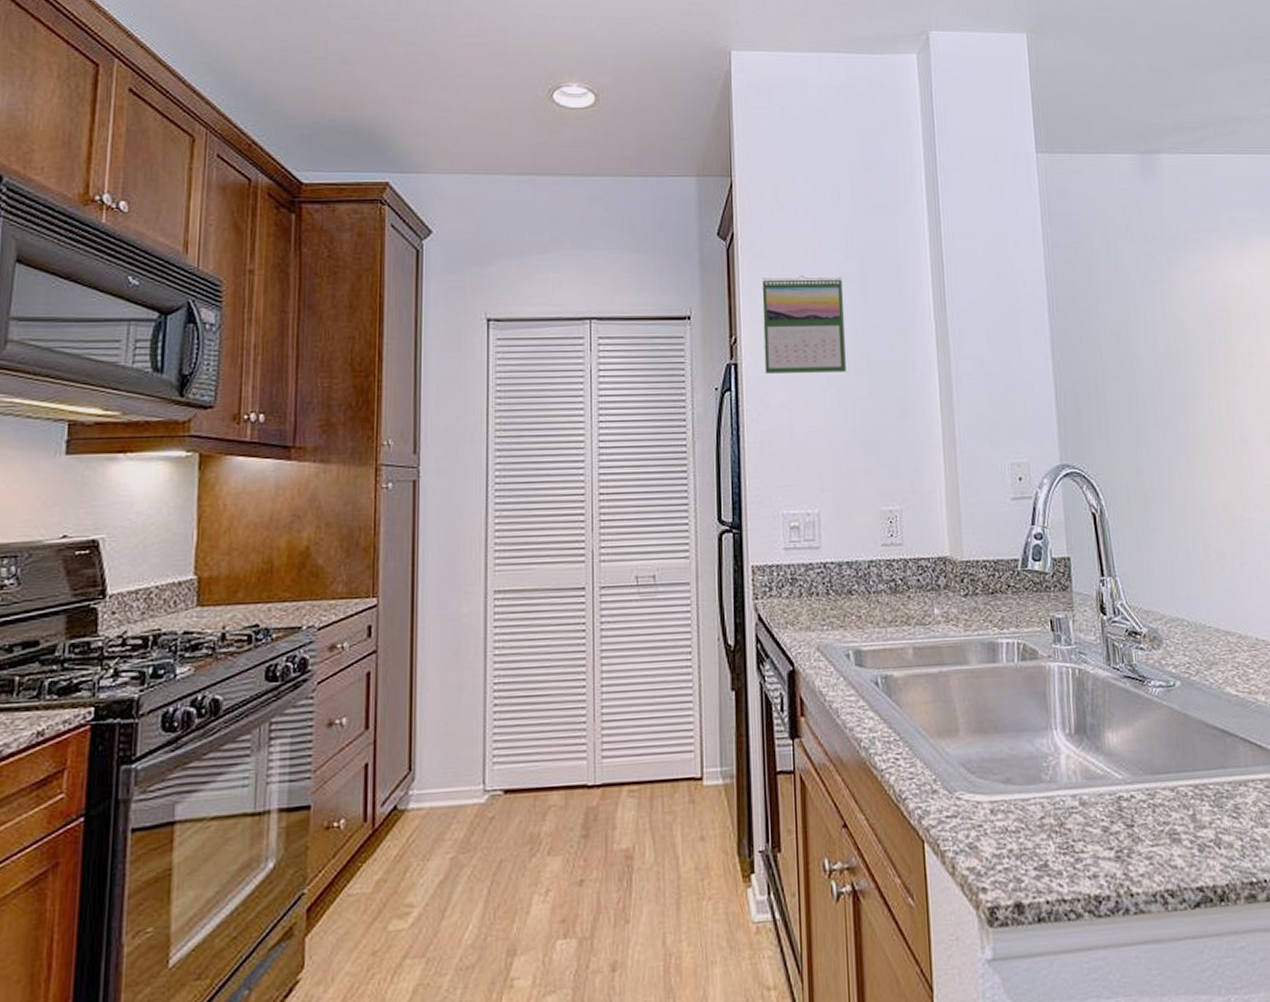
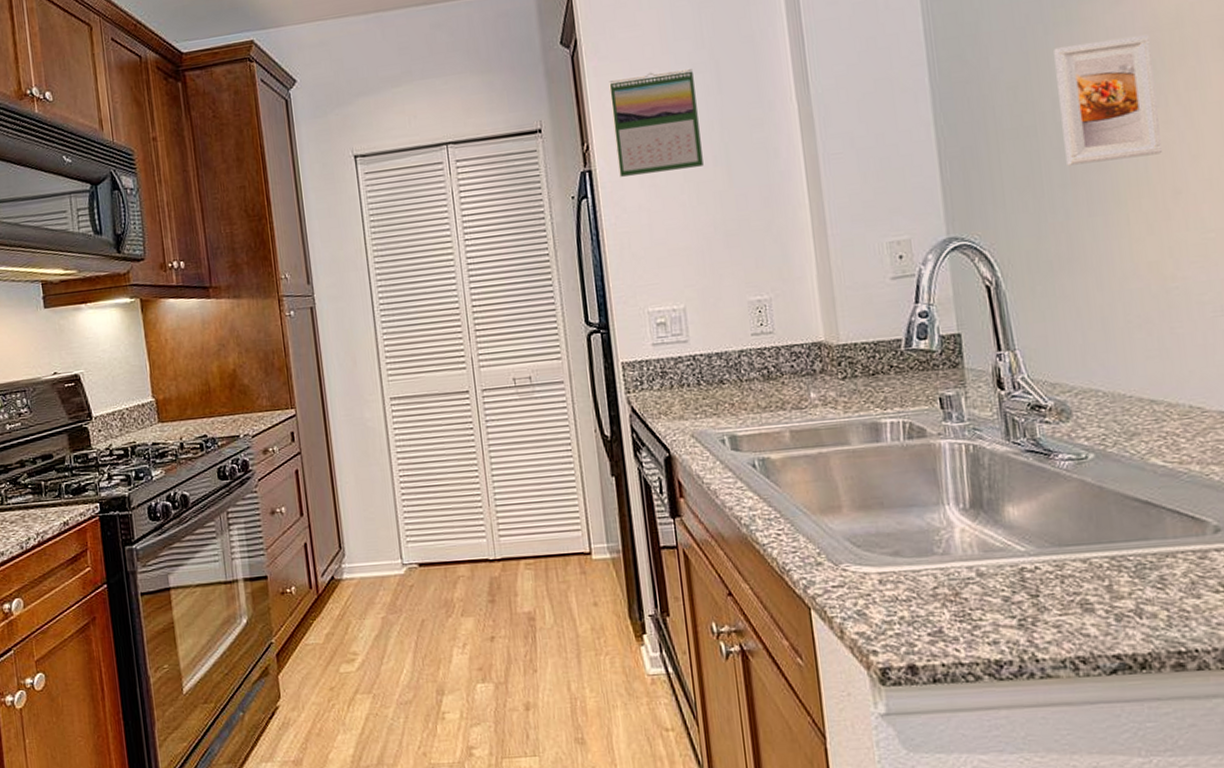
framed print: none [1149,301,1232,408] -> present [1054,34,1162,166]

